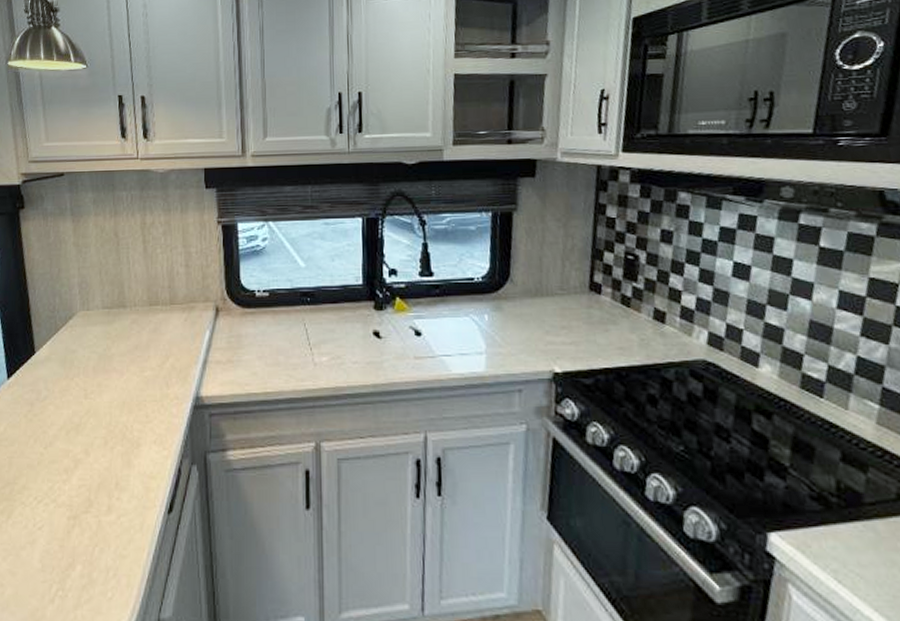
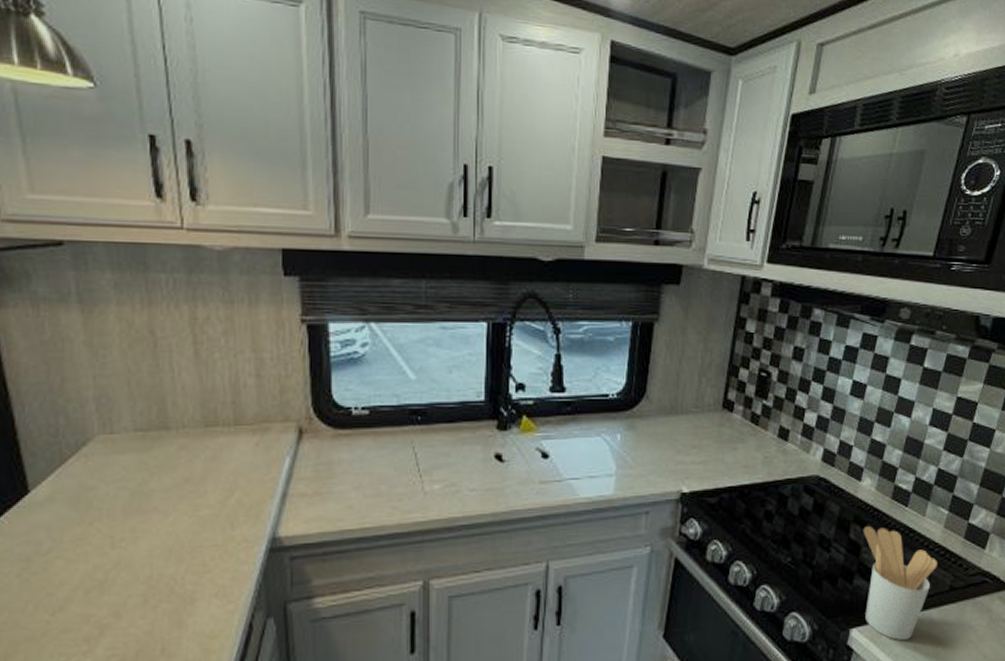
utensil holder: none [768,418,875,555] -> present [863,526,937,641]

